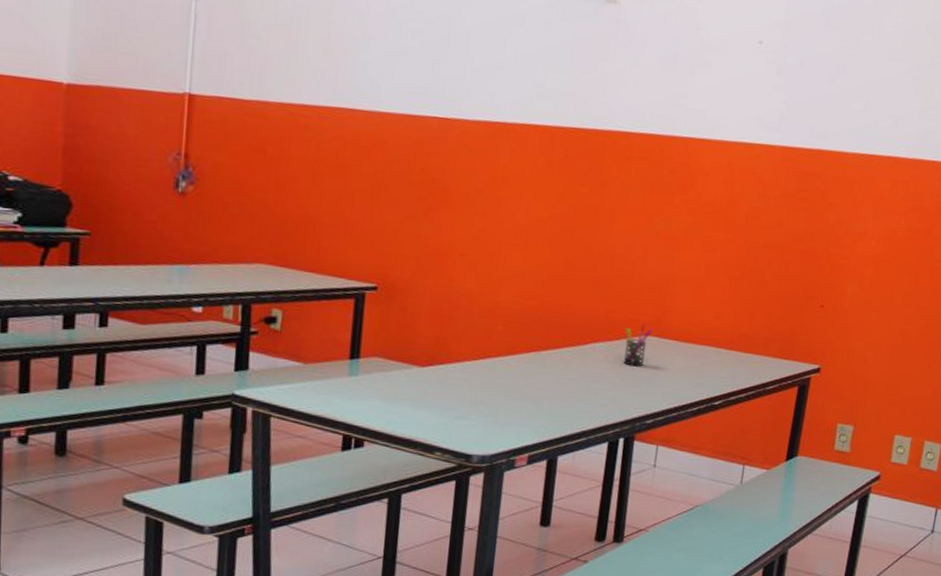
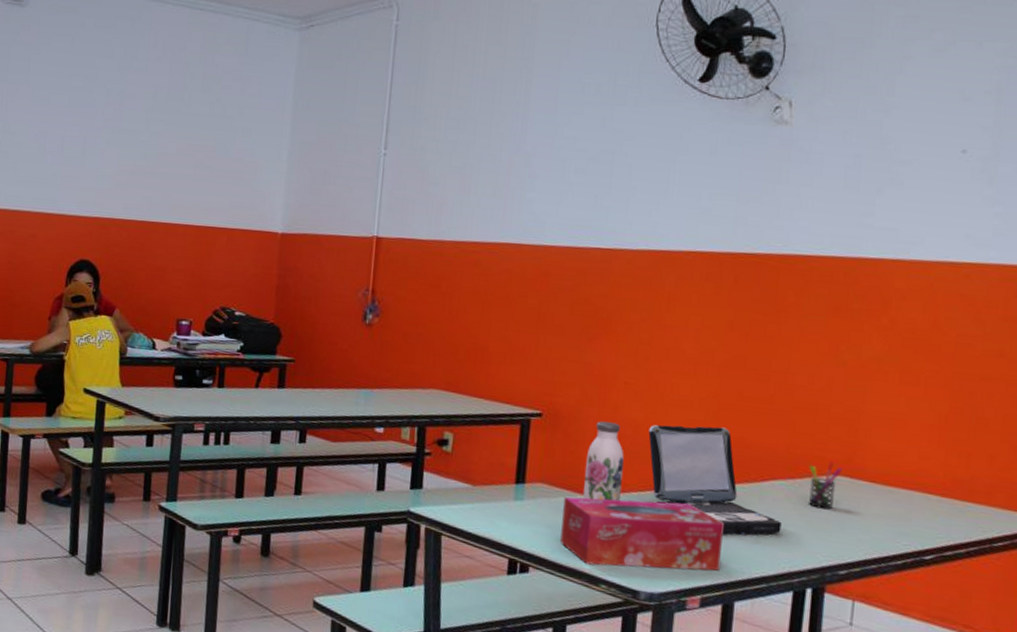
tissue box: none [396,368,550,434] -> present [560,496,724,571]
water bottle: none [418,293,459,371] -> present [582,421,624,502]
laptop: none [482,294,600,396] -> present [648,425,782,536]

